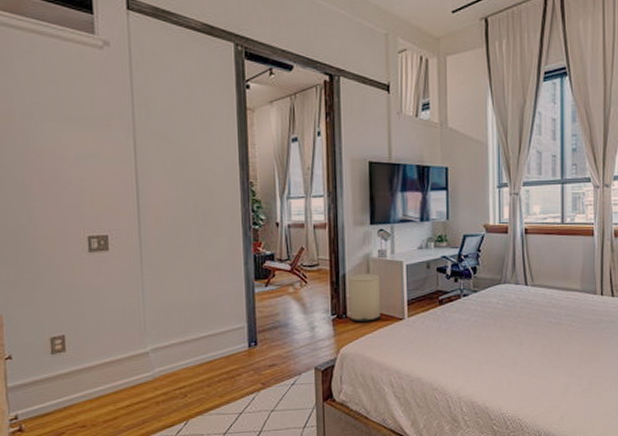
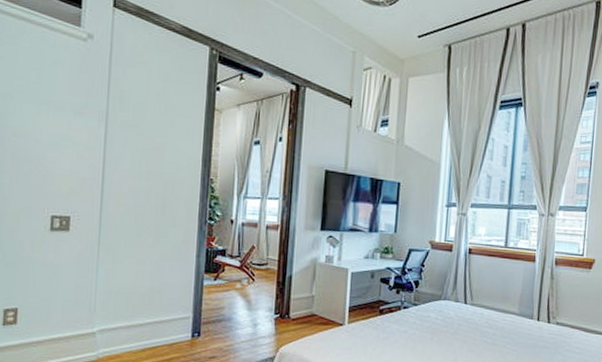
pedal bin: present [349,273,381,323] -> none [293,276,325,325]

